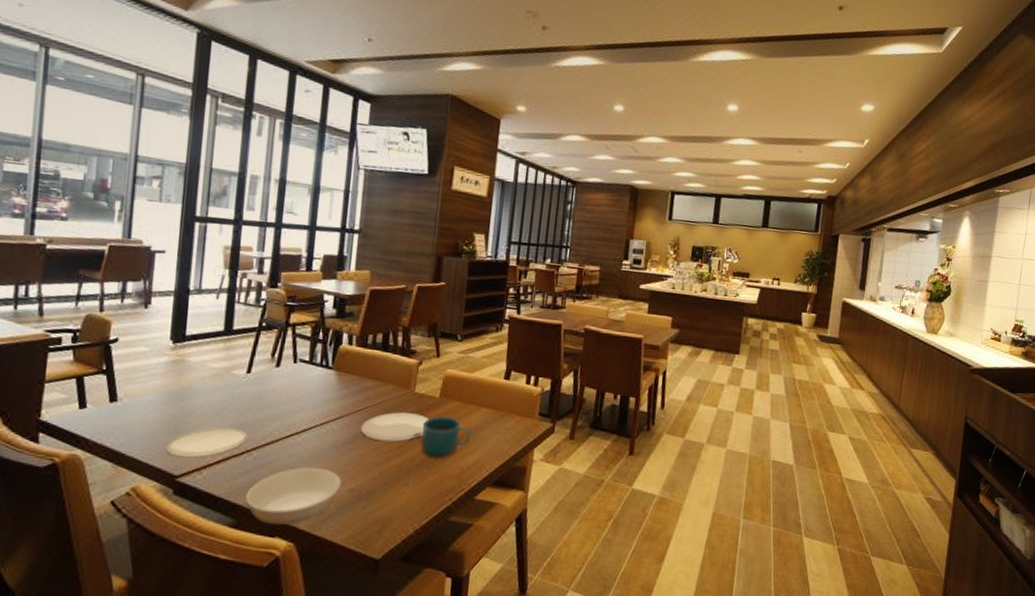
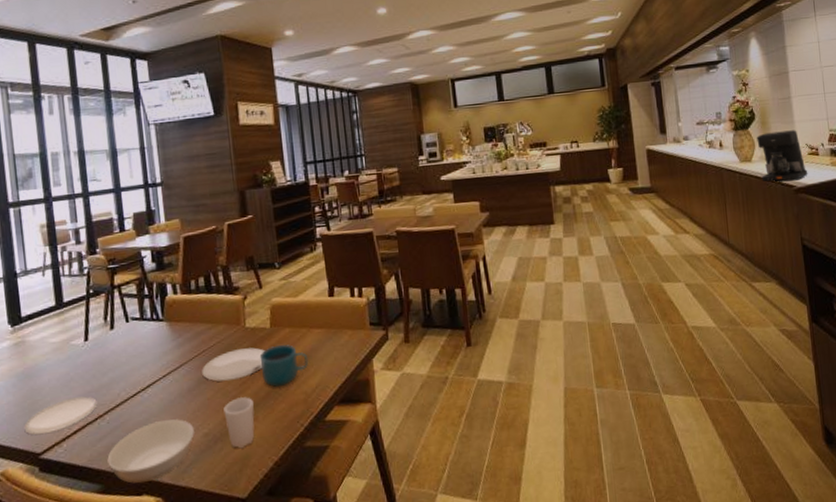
cup: none [374,460,408,511] -> present [223,397,255,449]
coffee maker: none [943,310,987,361] -> present [757,130,808,182]

